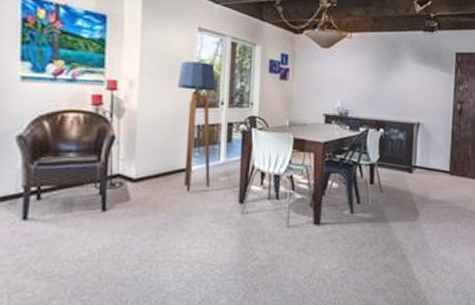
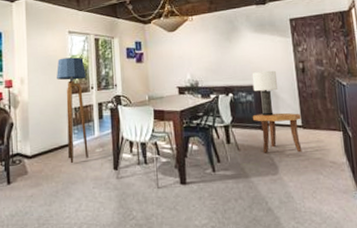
side table: none [400,154,450,200] -> present [252,112,302,153]
lamp: none [406,107,434,158] -> present [252,70,279,116]

